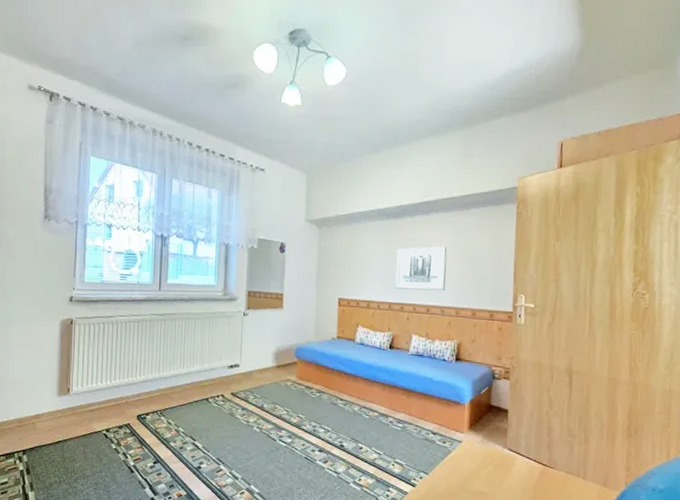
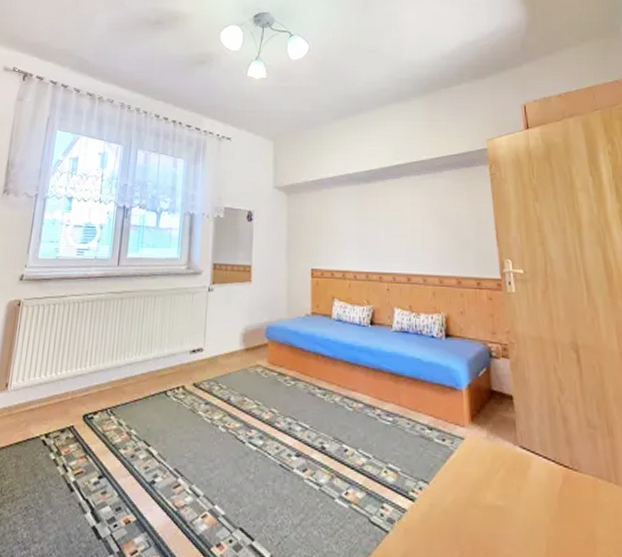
wall art: present [395,246,447,291] -> none [369,210,426,258]

